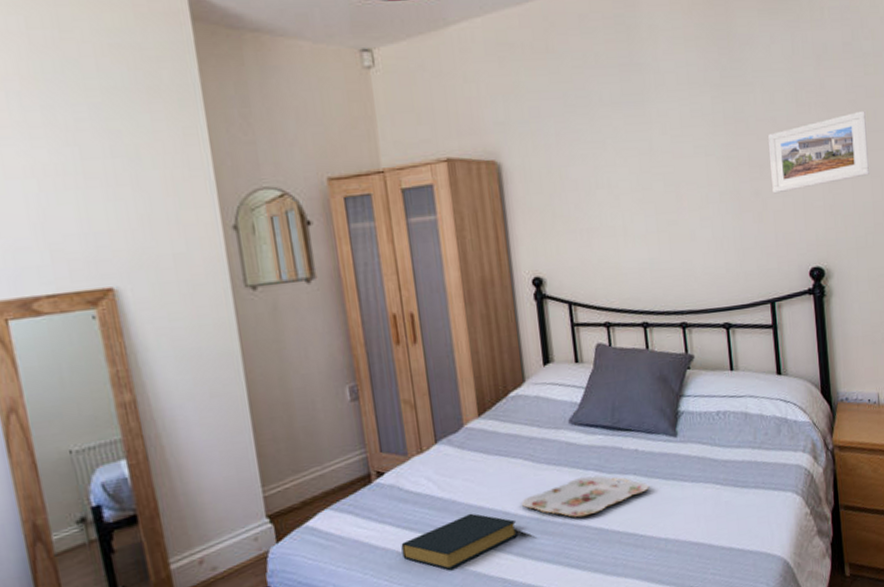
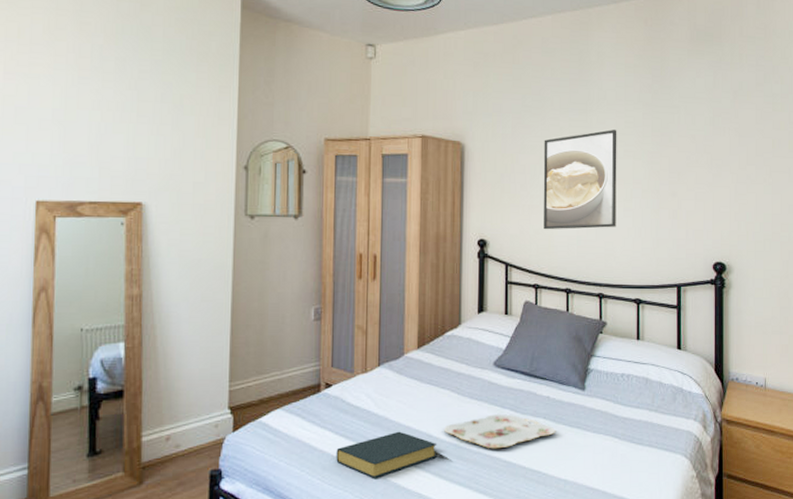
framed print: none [596,122,693,256] -> present [543,130,617,230]
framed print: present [767,110,870,194] -> none [686,139,772,197]

